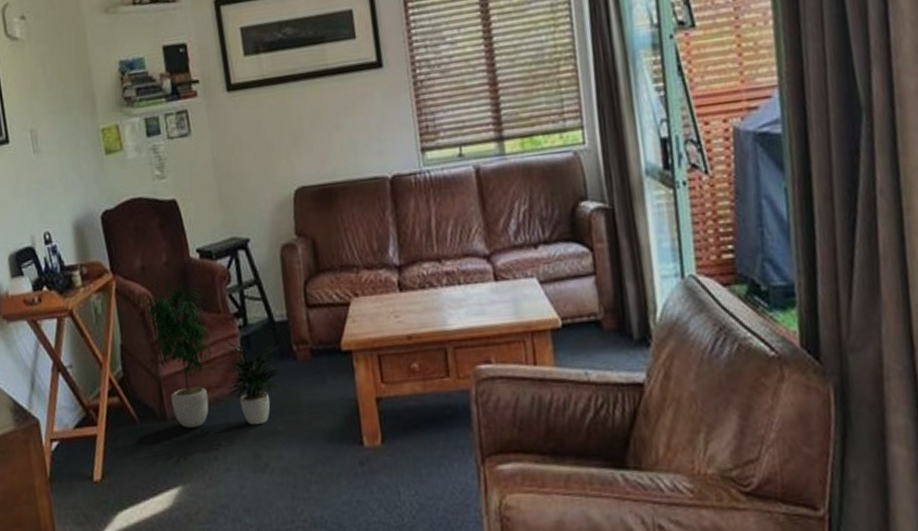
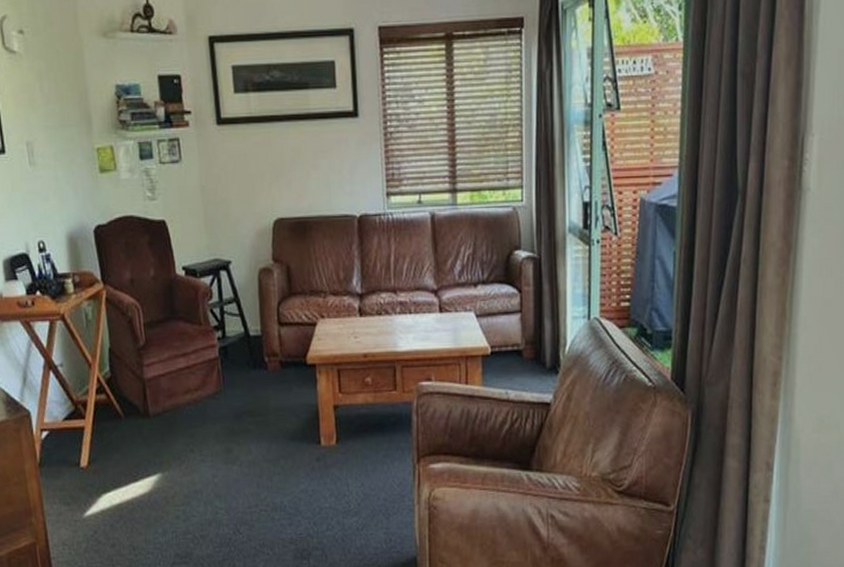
potted plant: present [143,280,285,428] -> none [131,293,256,424]

